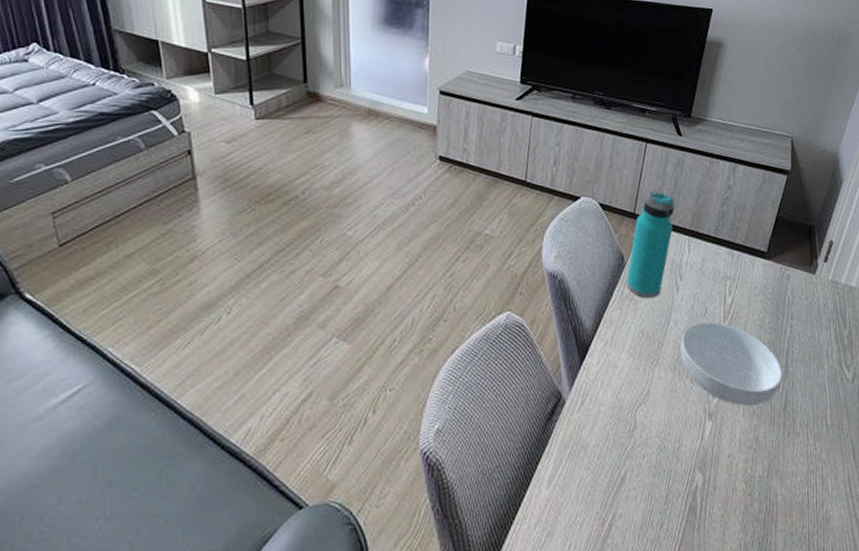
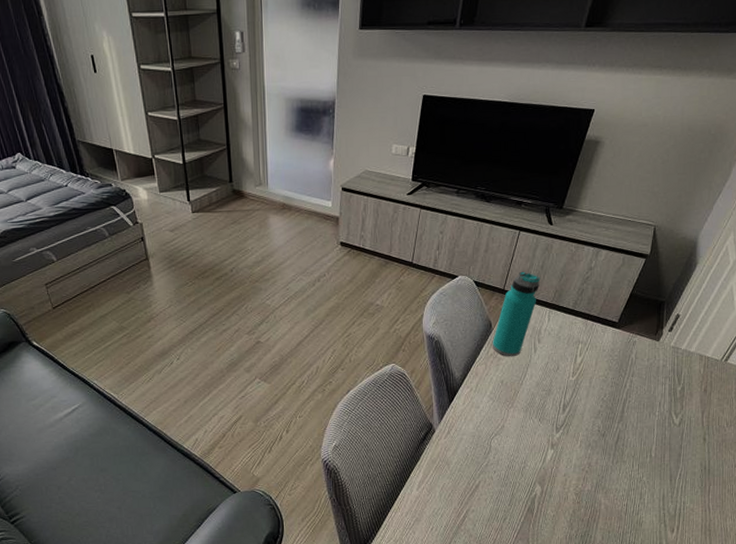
cereal bowl: present [680,322,783,406] -> none [532,376,618,440]

